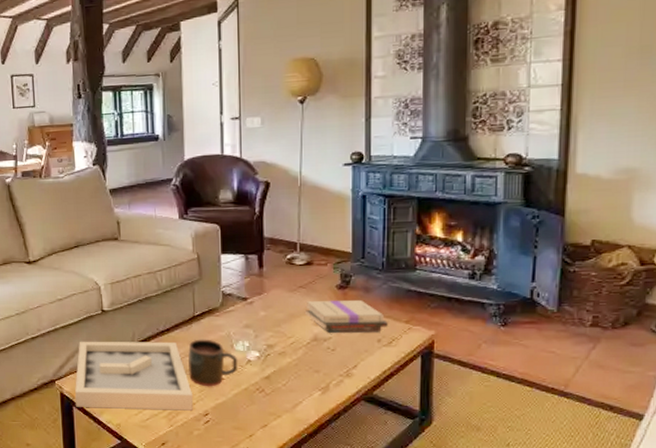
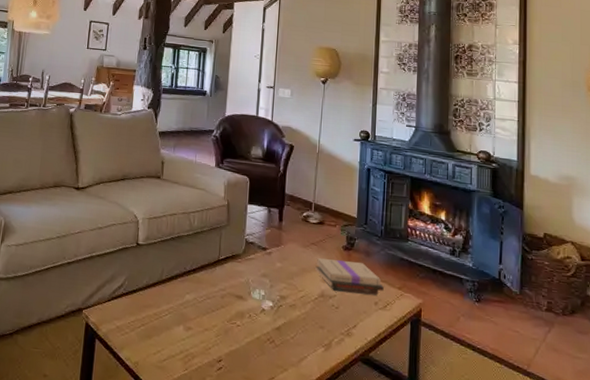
decorative tray: present [75,341,193,411] -> none [98,271,209,355]
mug: present [188,339,238,387] -> none [208,282,254,332]

